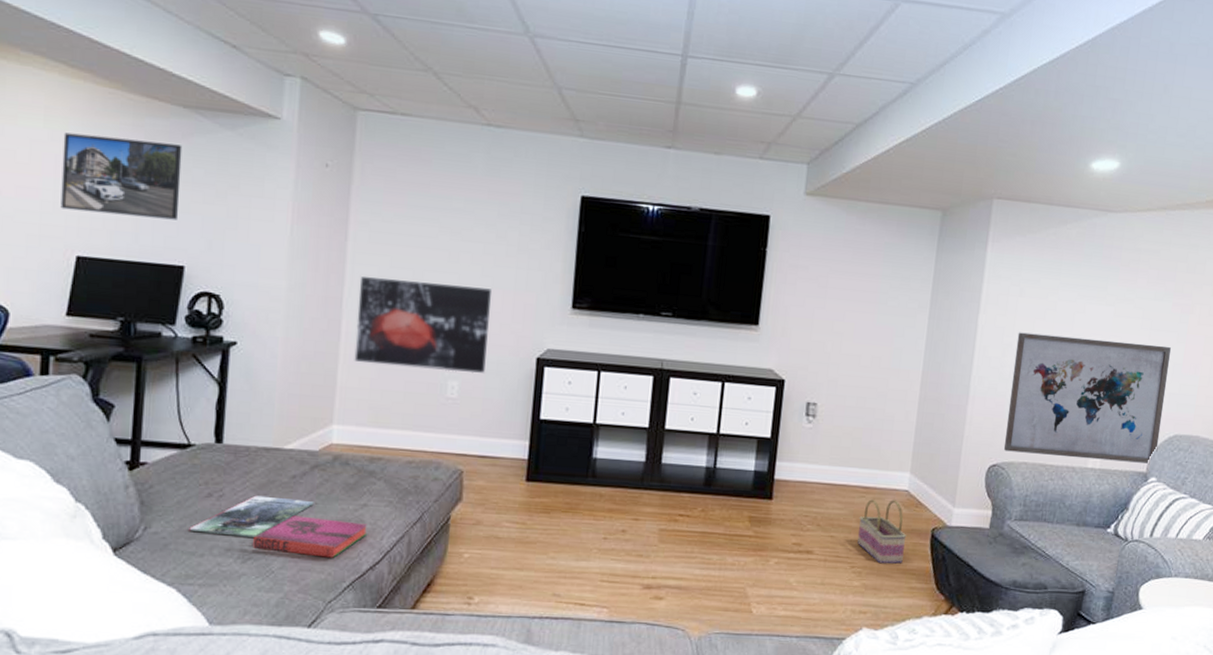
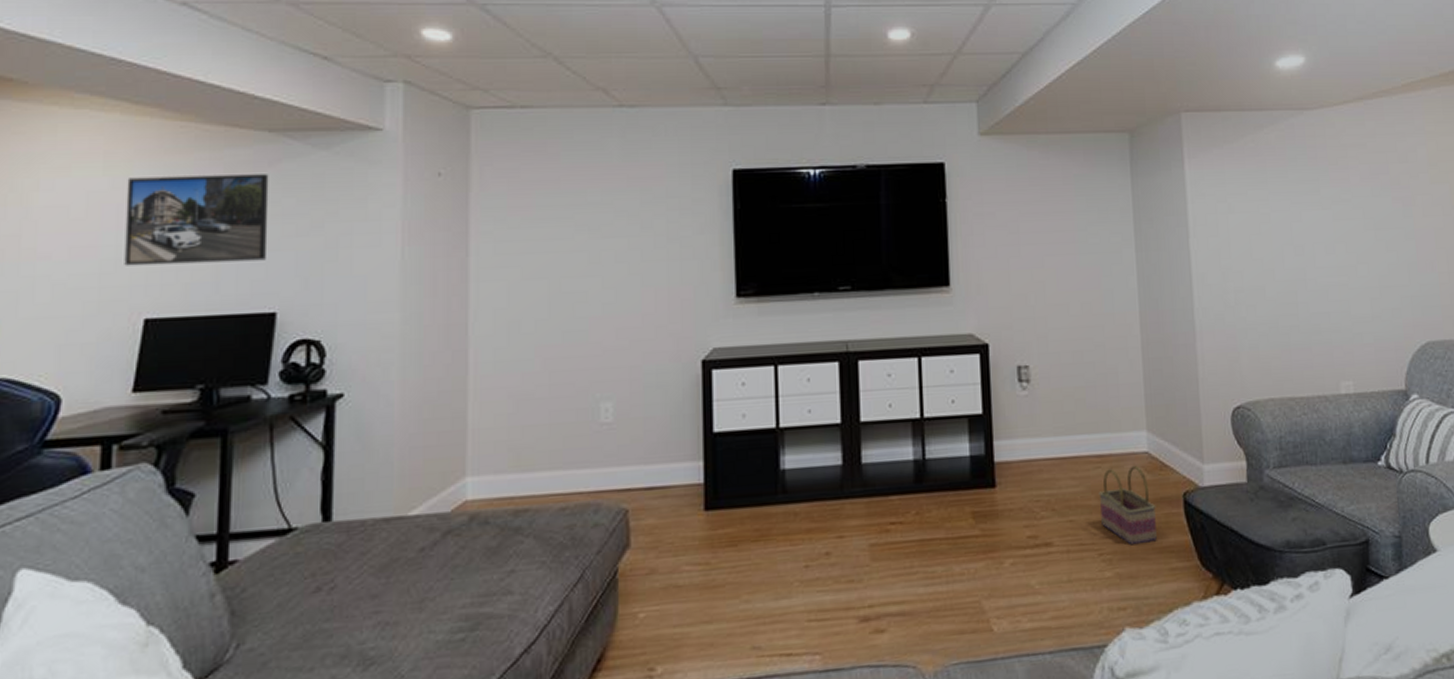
magazine: present [189,495,314,537] -> none [294,577,449,640]
hardback book: present [252,515,368,558] -> none [374,595,518,650]
wall art: present [354,277,491,374] -> none [486,288,643,397]
wall art: present [1003,332,1171,463] -> none [1235,245,1412,389]

